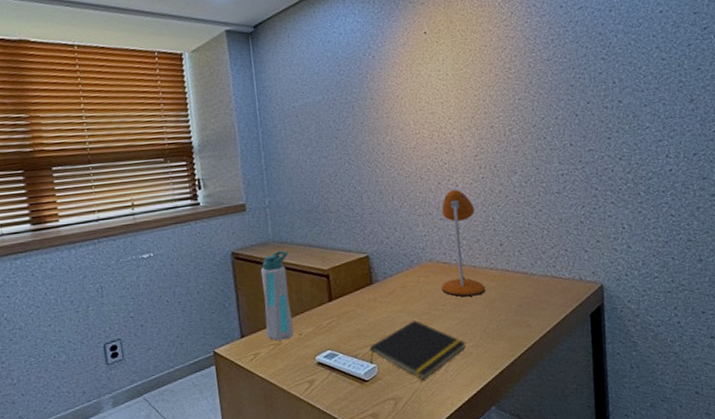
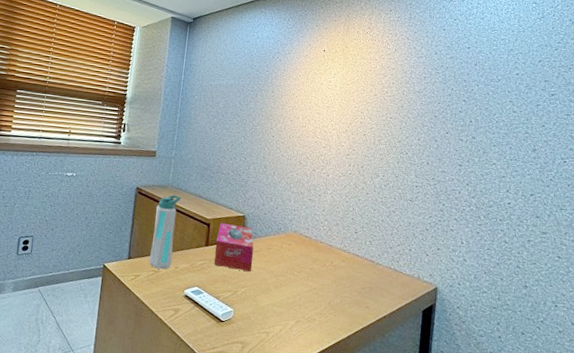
tissue box: none [340,267,388,321] -> present [214,222,254,271]
notepad: present [369,319,466,380] -> none [229,278,312,333]
desk lamp: present [441,189,486,297] -> none [300,178,340,271]

